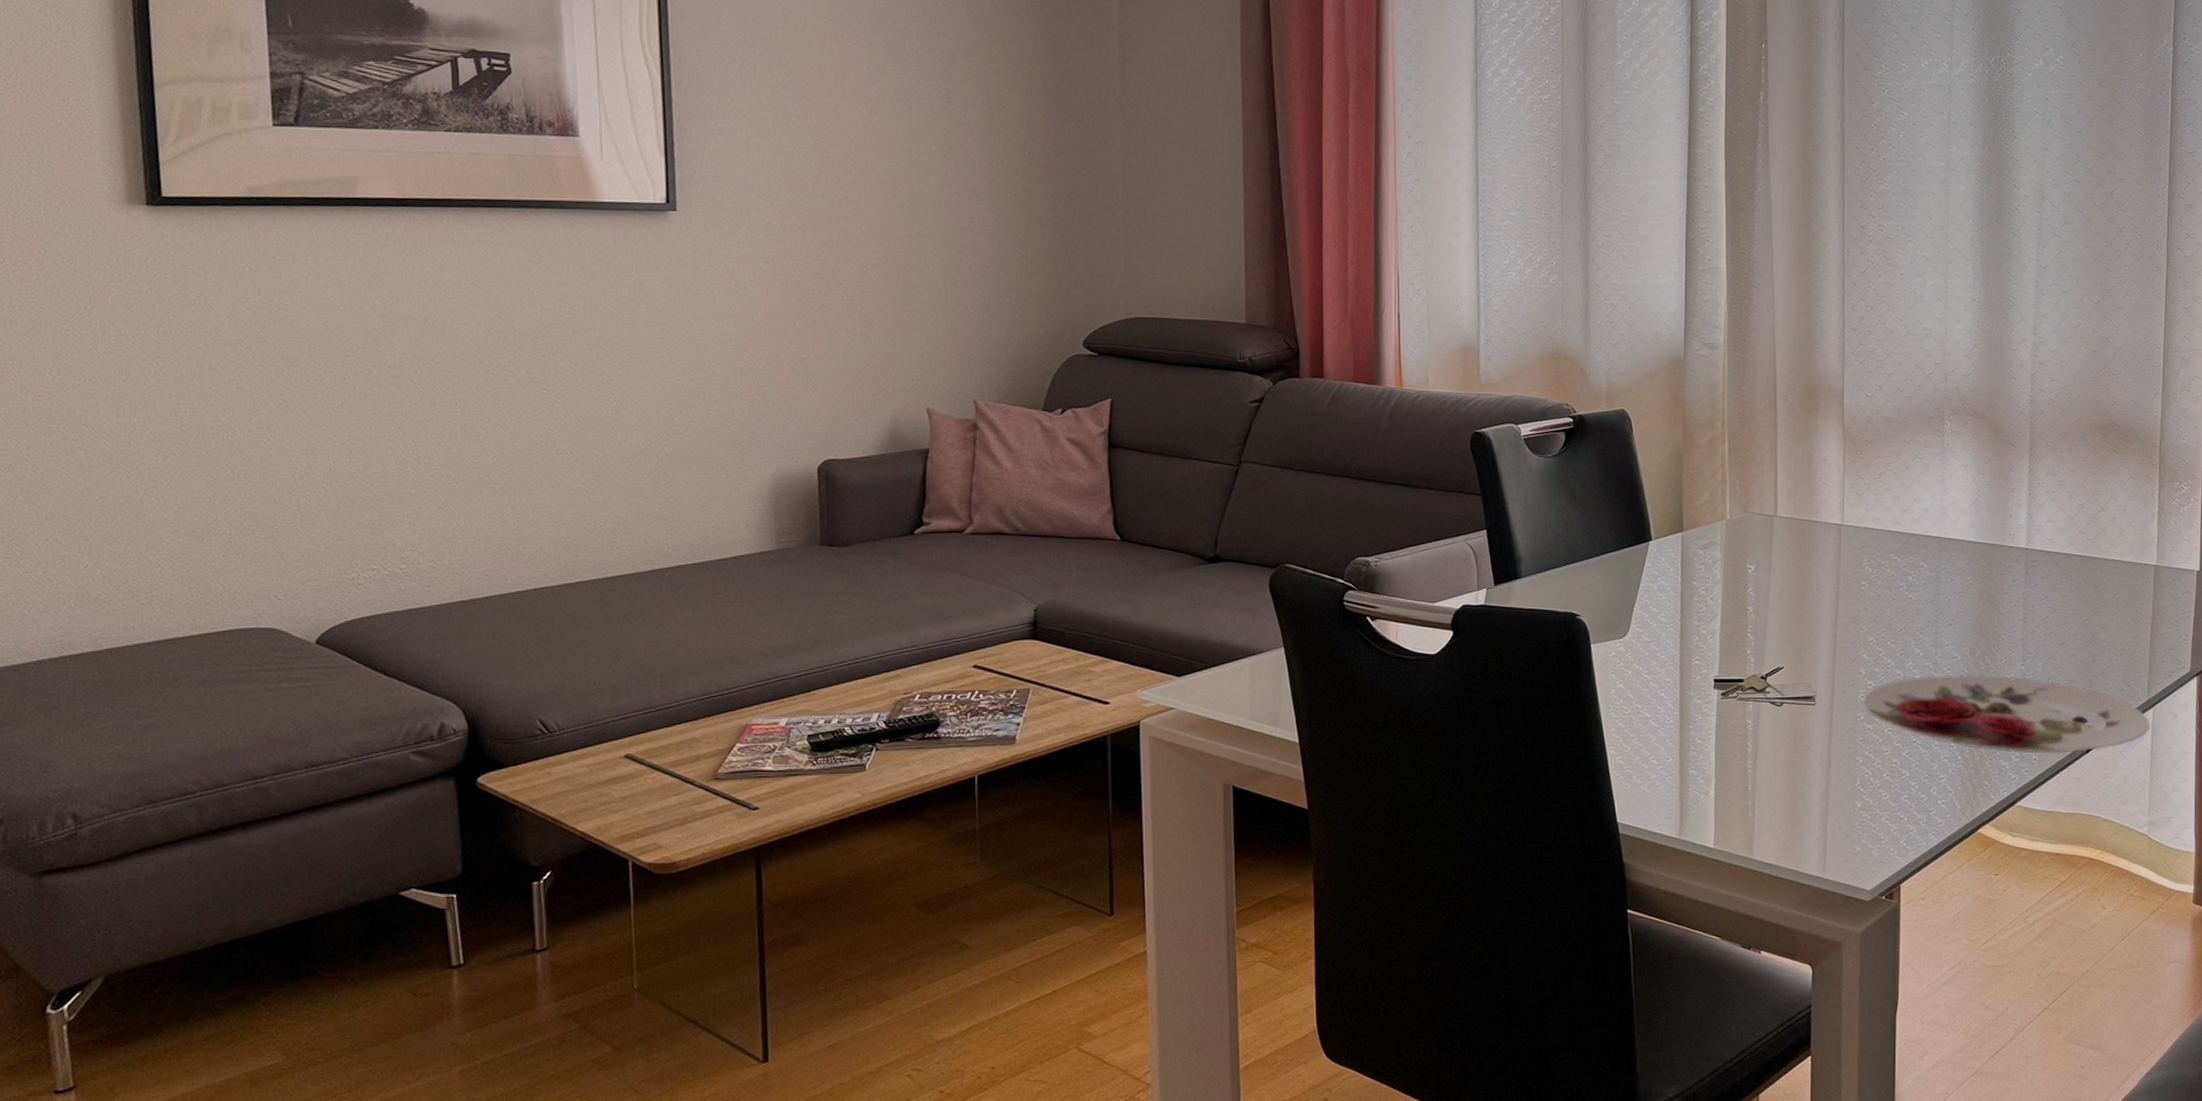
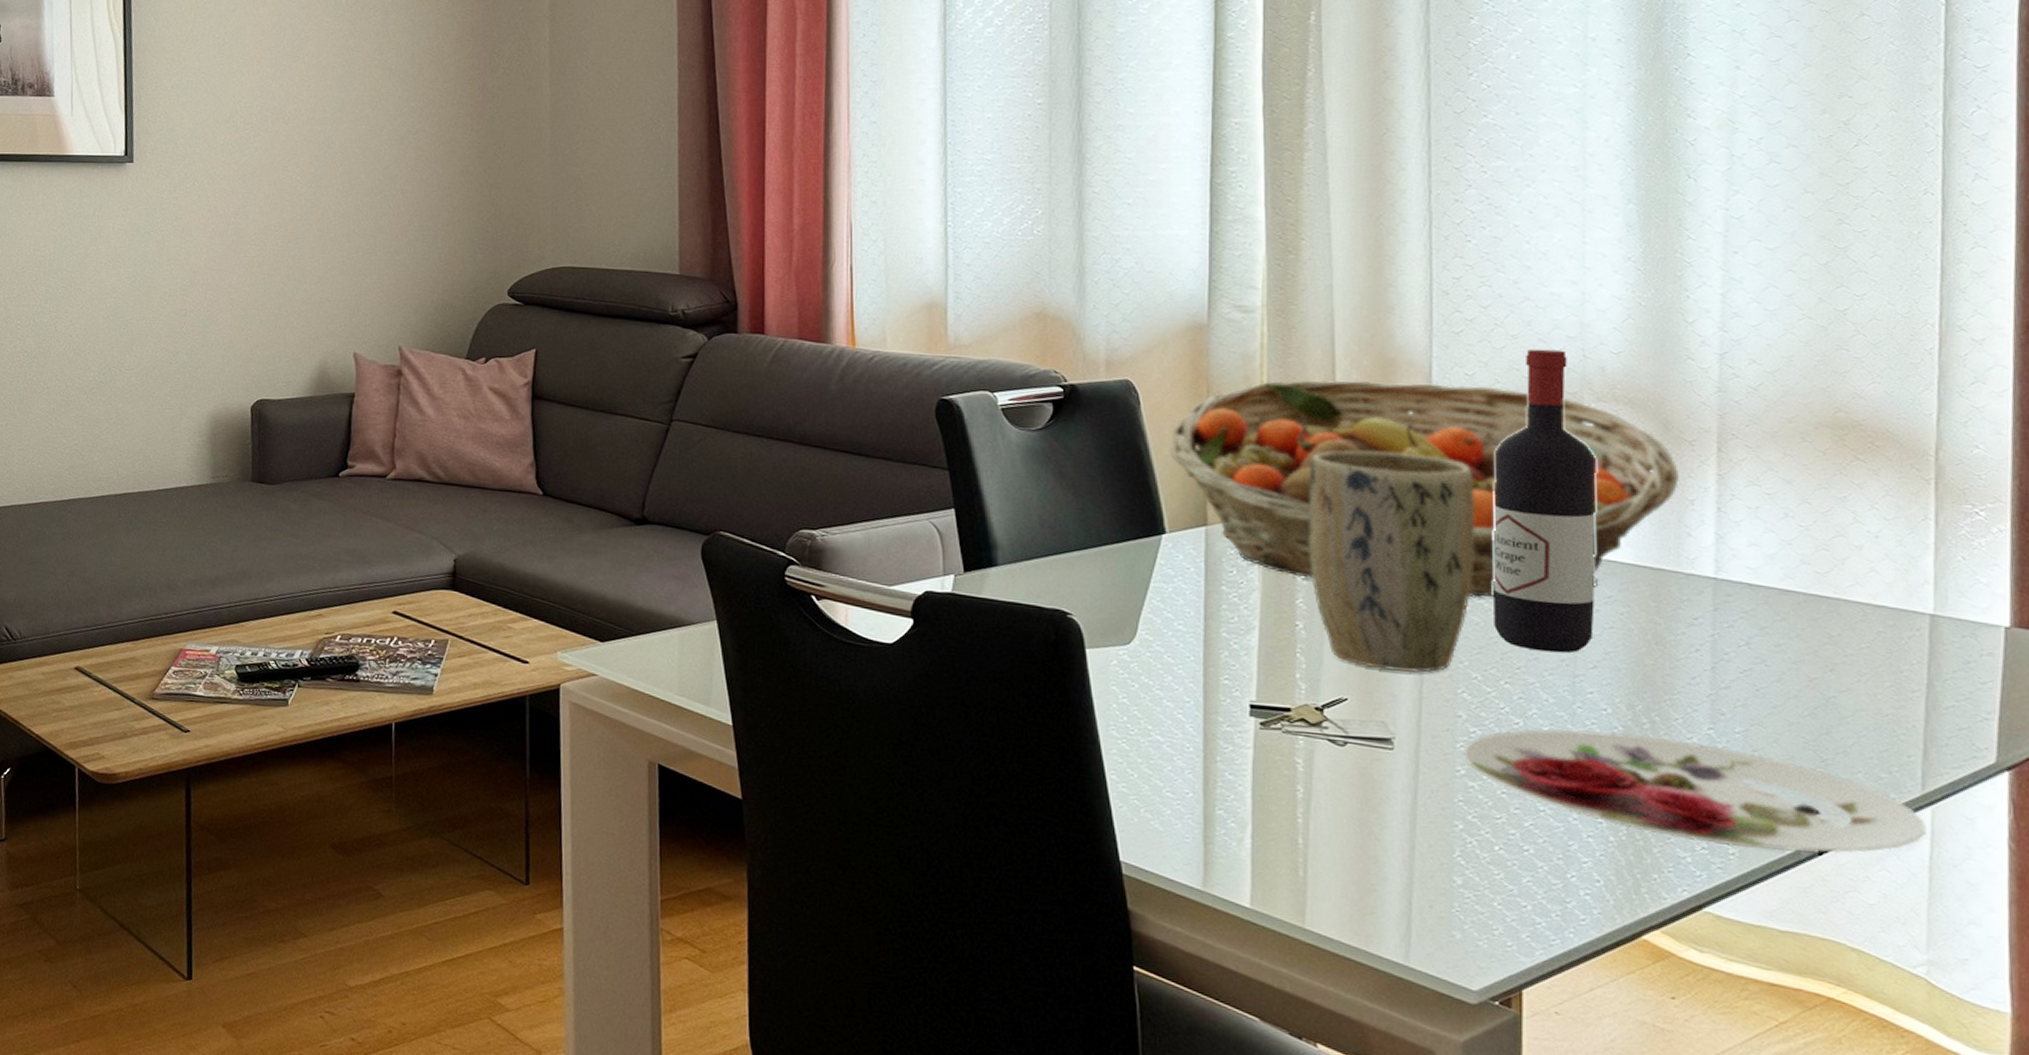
fruit basket: none [1654,404,2005,577] -> present [1169,380,1679,599]
plant pot: none [1757,461,1872,642] -> present [1308,450,1475,673]
wine bottle: none [1884,373,1953,616] -> present [1493,348,1597,653]

